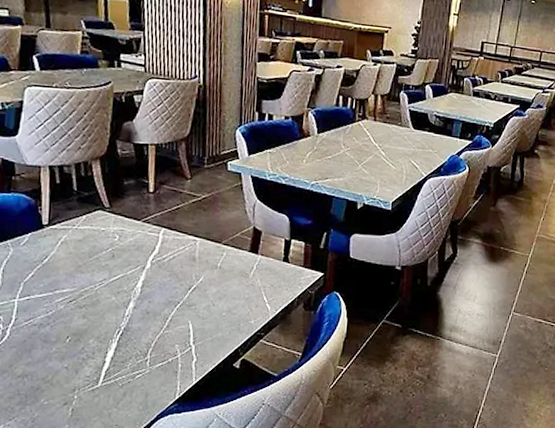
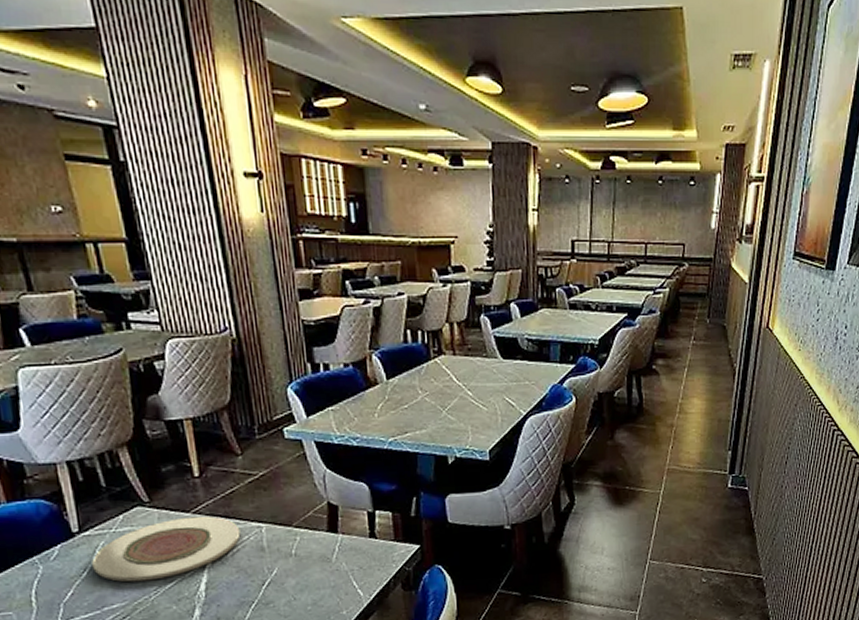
plate: none [53,224,179,273] -> present [92,516,241,582]

